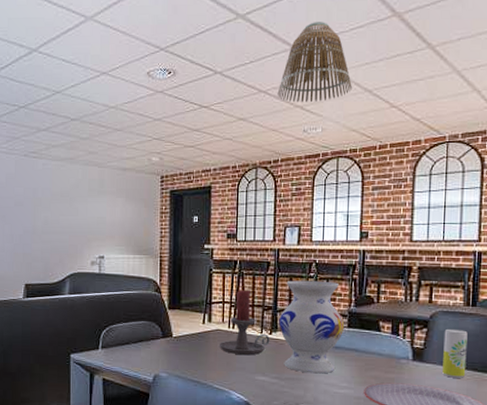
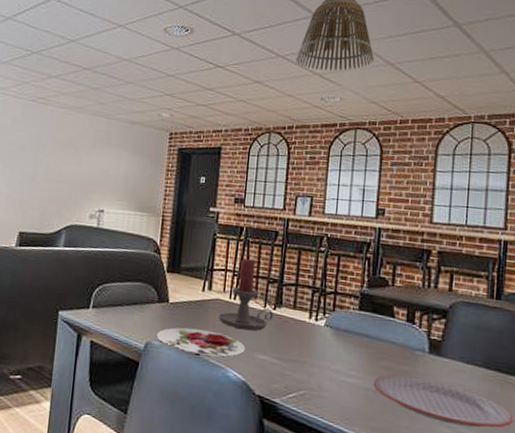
plate: none [163,358,246,382] -> present [156,327,245,357]
vase: present [279,280,345,374] -> none [284,253,356,359]
beverage can: present [442,328,468,378] -> none [462,321,491,378]

